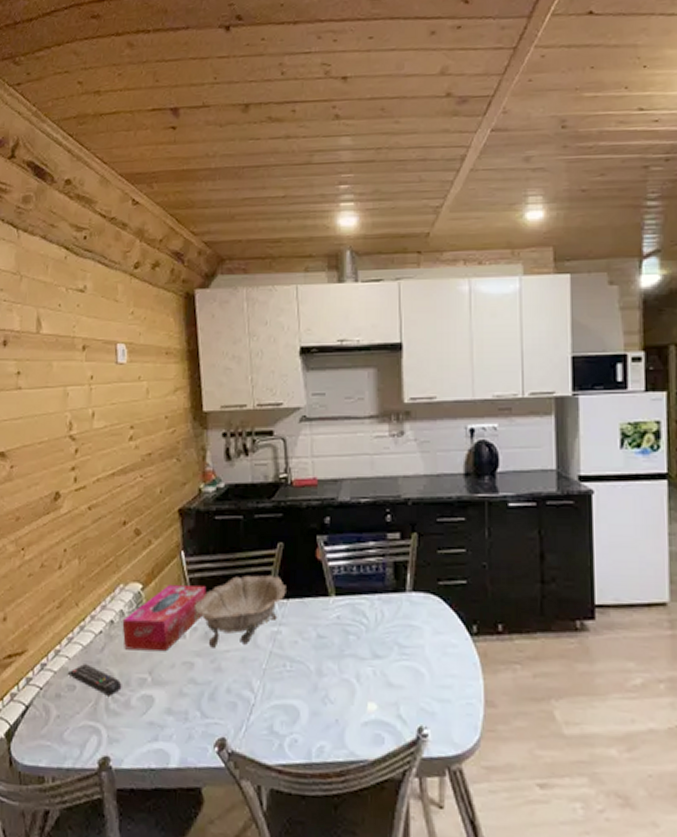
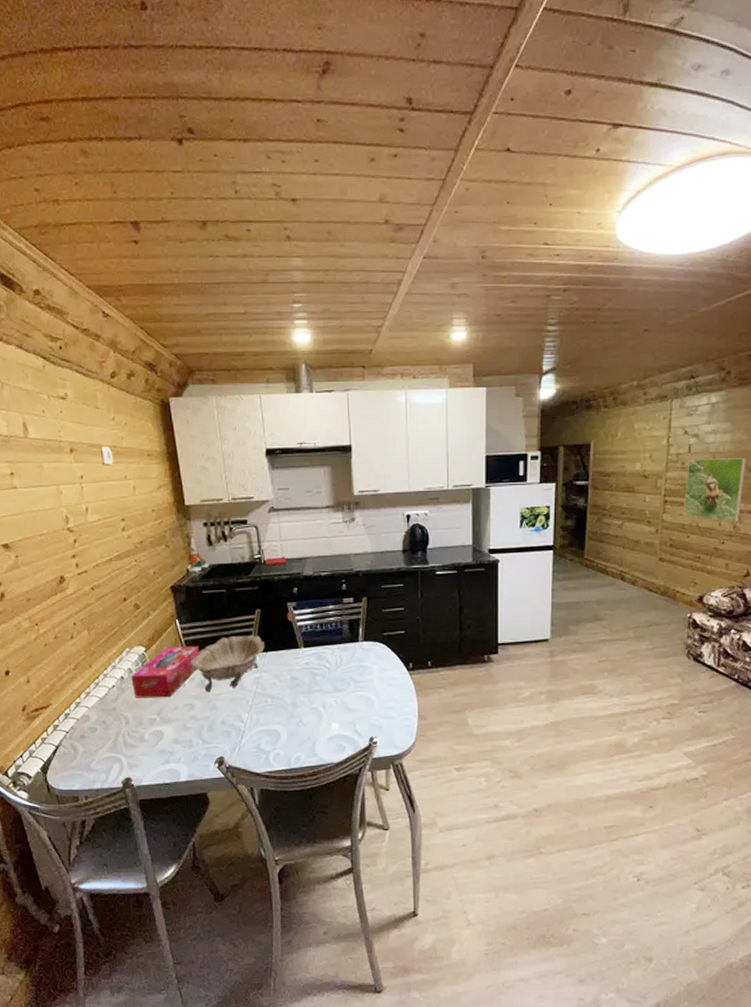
remote control: present [67,664,122,696] -> none [88,711,136,734]

